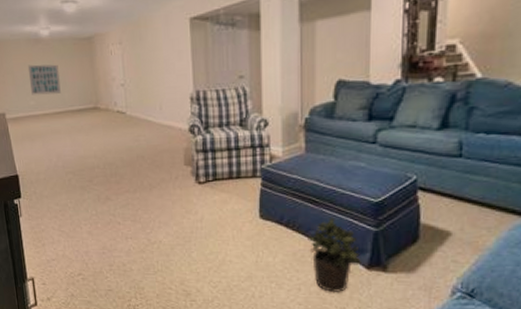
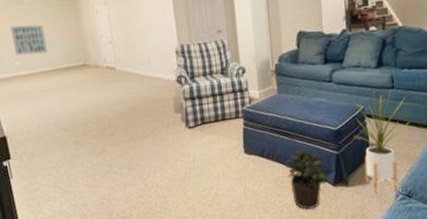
house plant: none [399,159,480,285] -> present [352,90,409,193]

